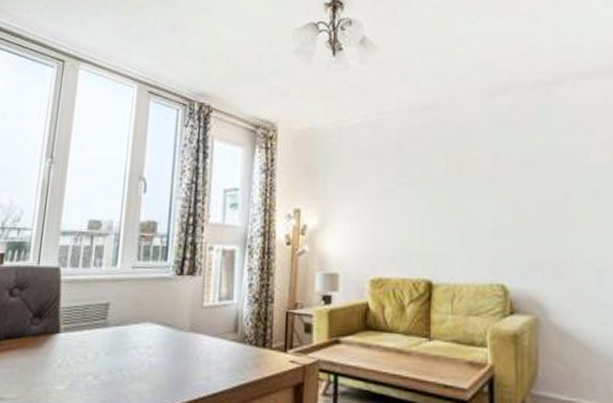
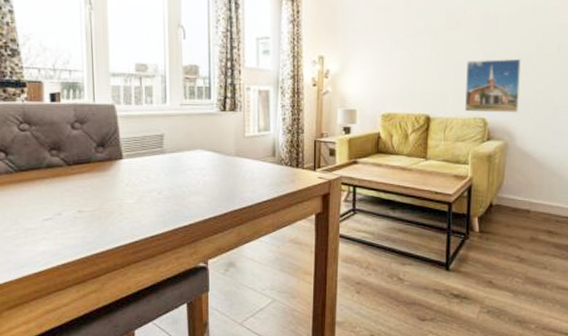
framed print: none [476,208,549,278] -> present [465,58,521,113]

